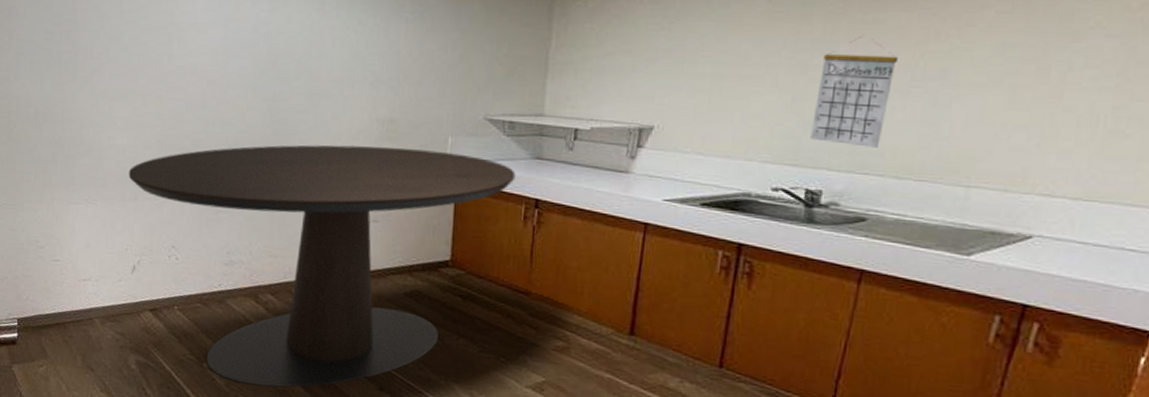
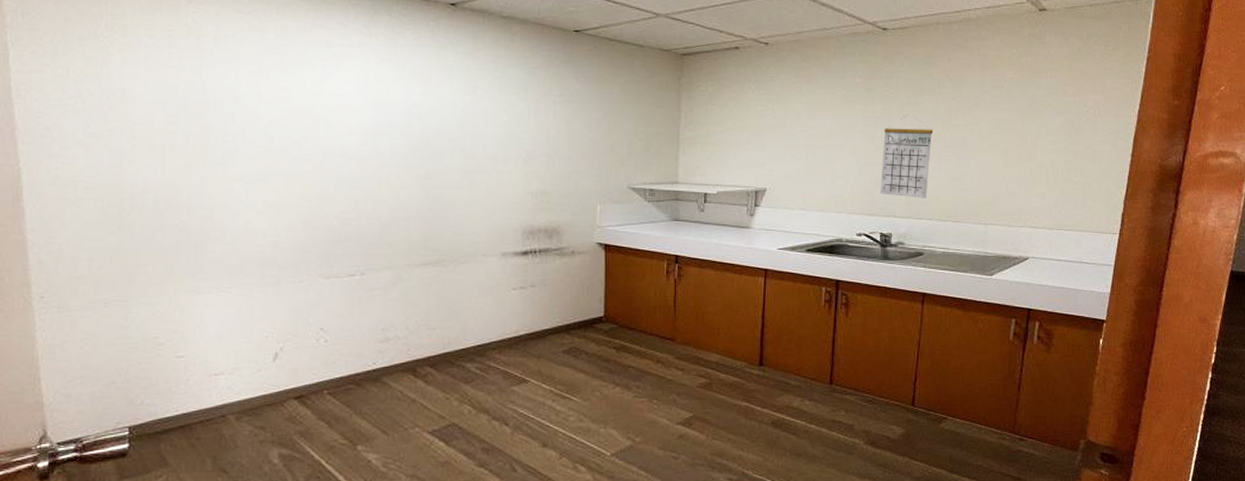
dining table: present [128,145,516,388] -> none [269,217,657,462]

